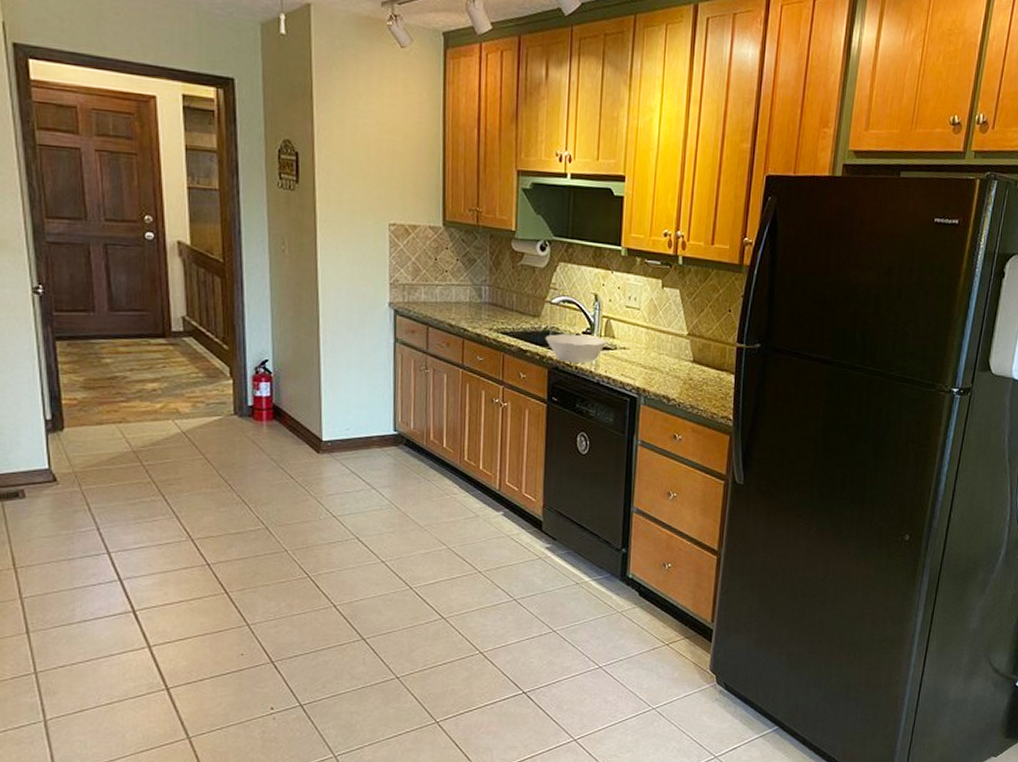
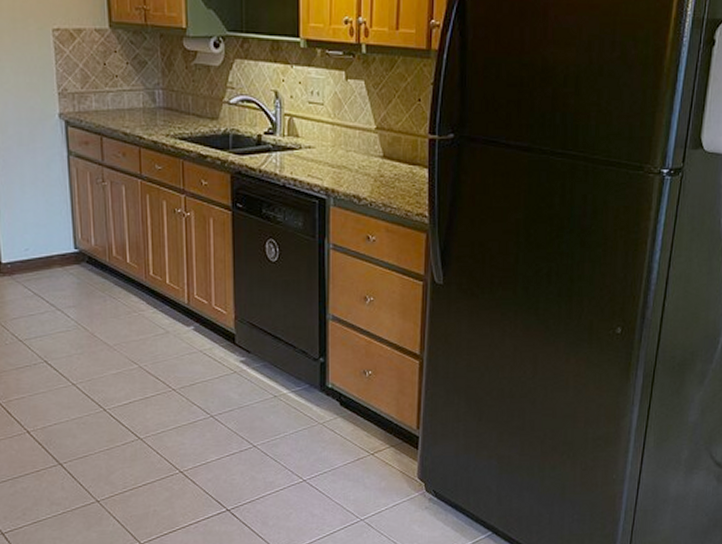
bowl: present [545,333,607,364] -> none [225,135,291,167]

